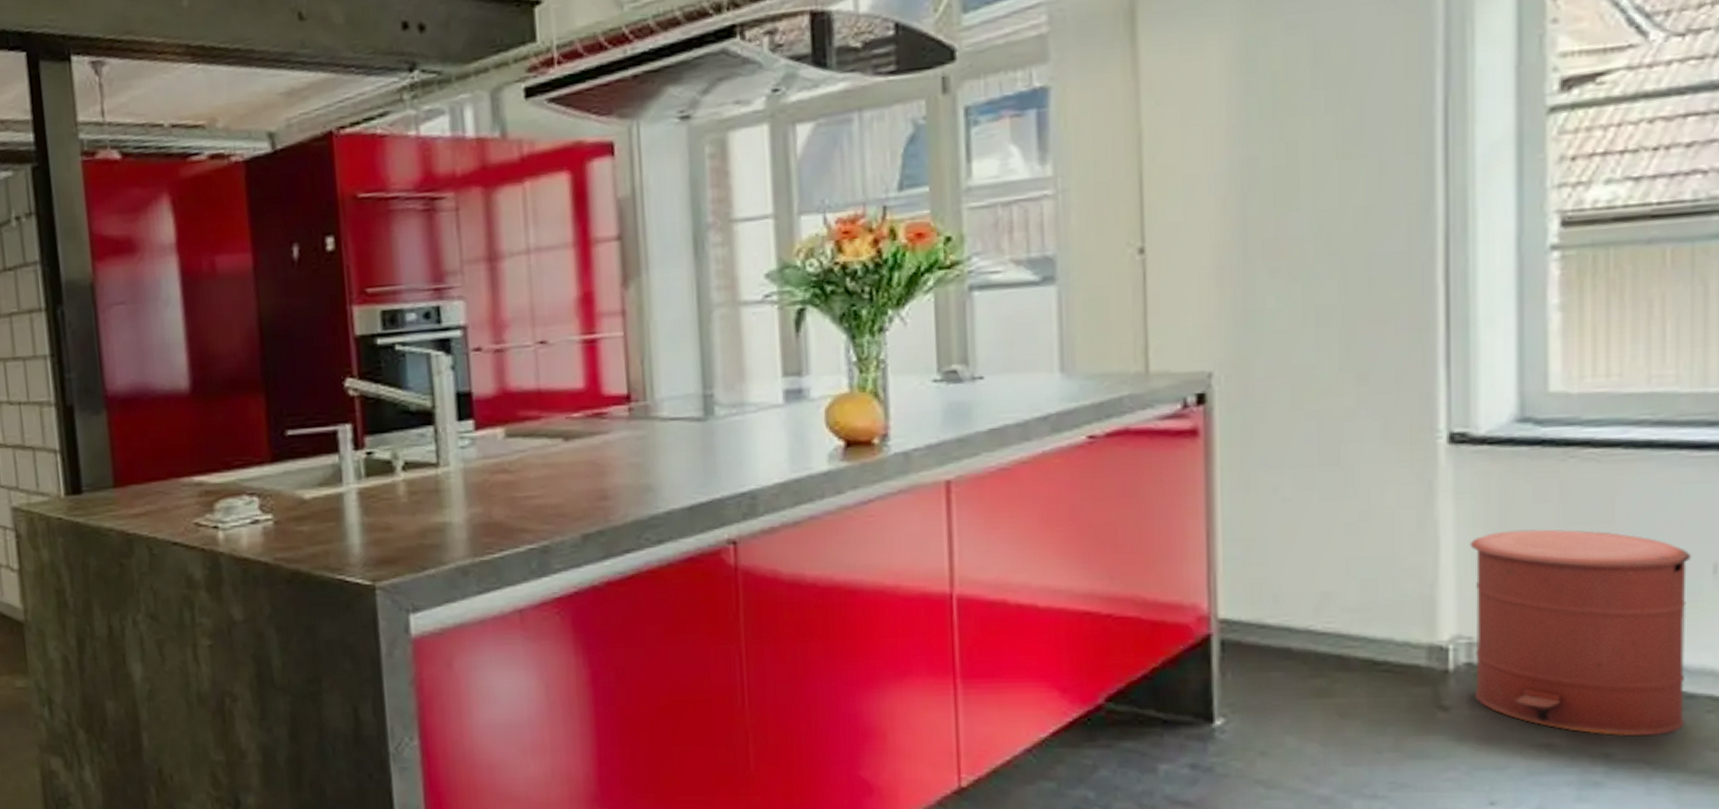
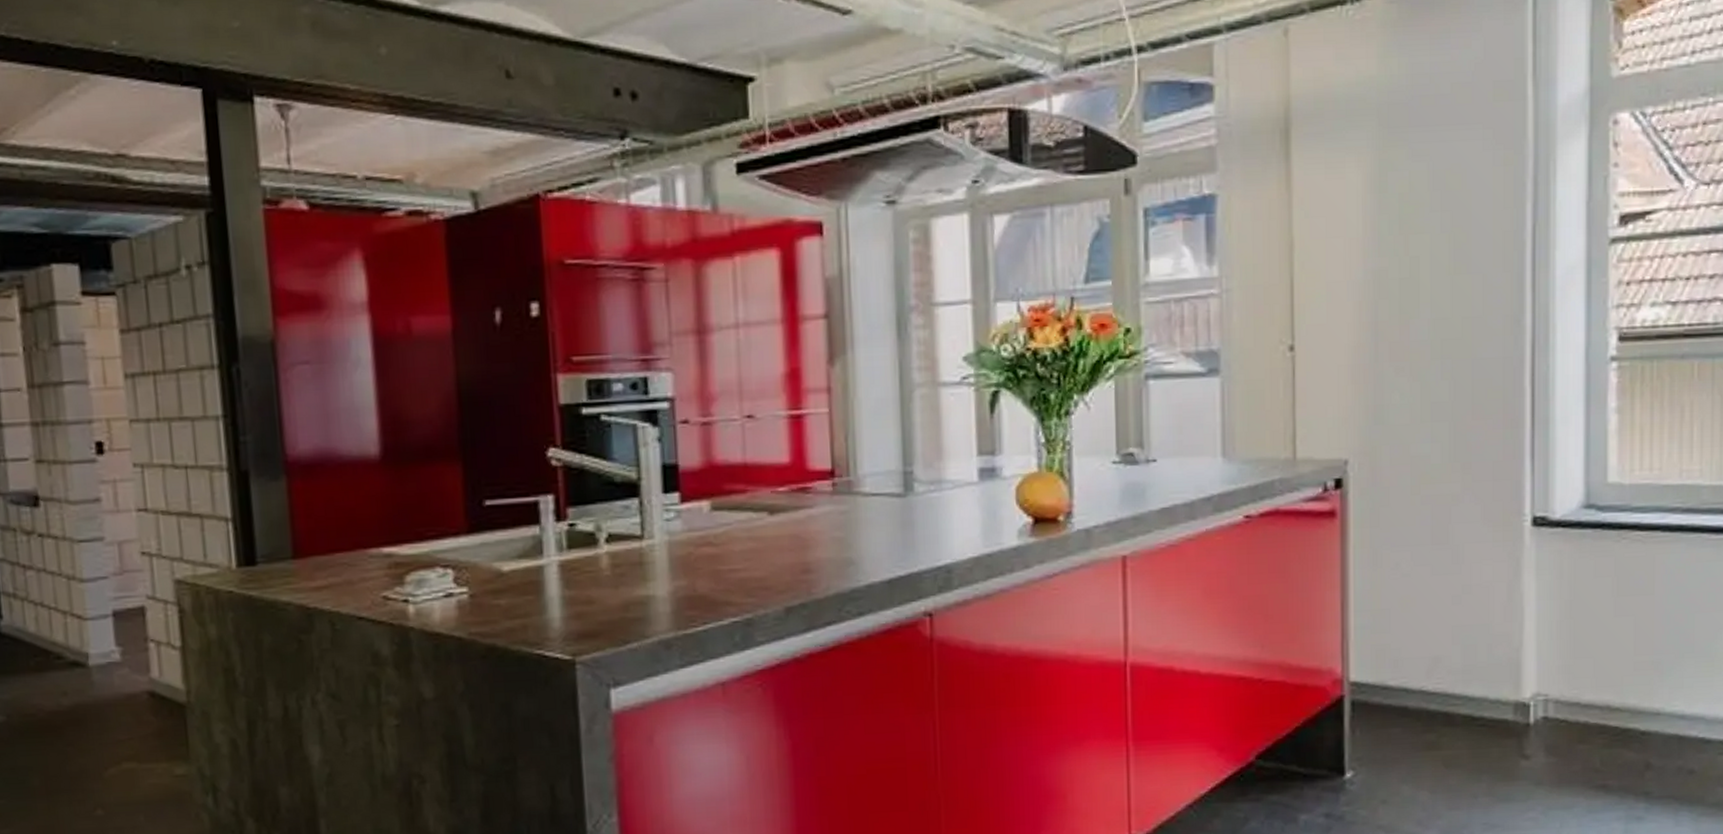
trash can: present [1469,529,1692,735] -> none [1547,600,1710,776]

